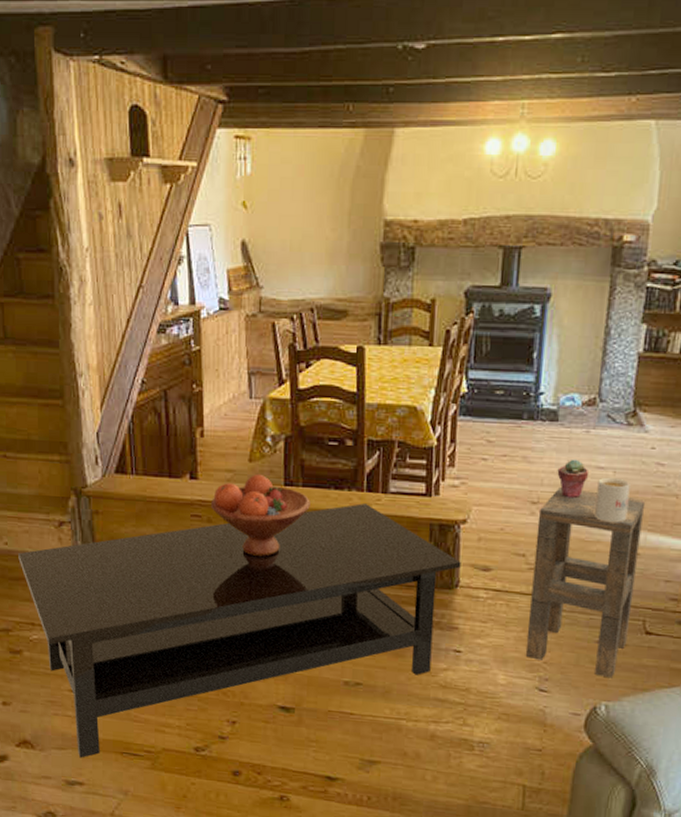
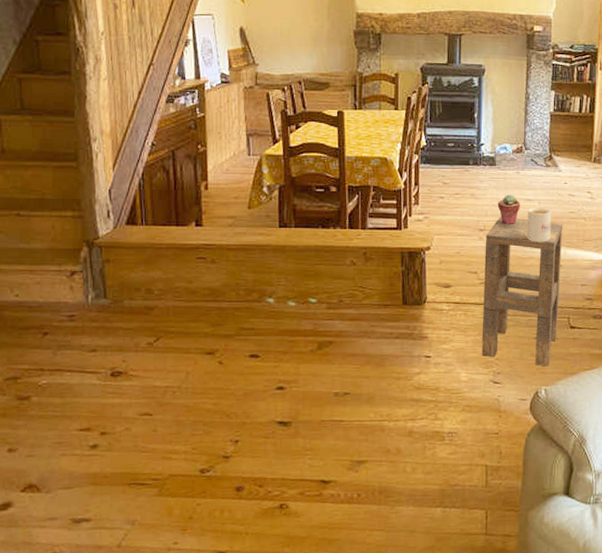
coffee table: present [18,503,461,758] -> none [29,239,427,495]
fruit bowl: present [210,473,310,556] -> none [214,218,302,289]

